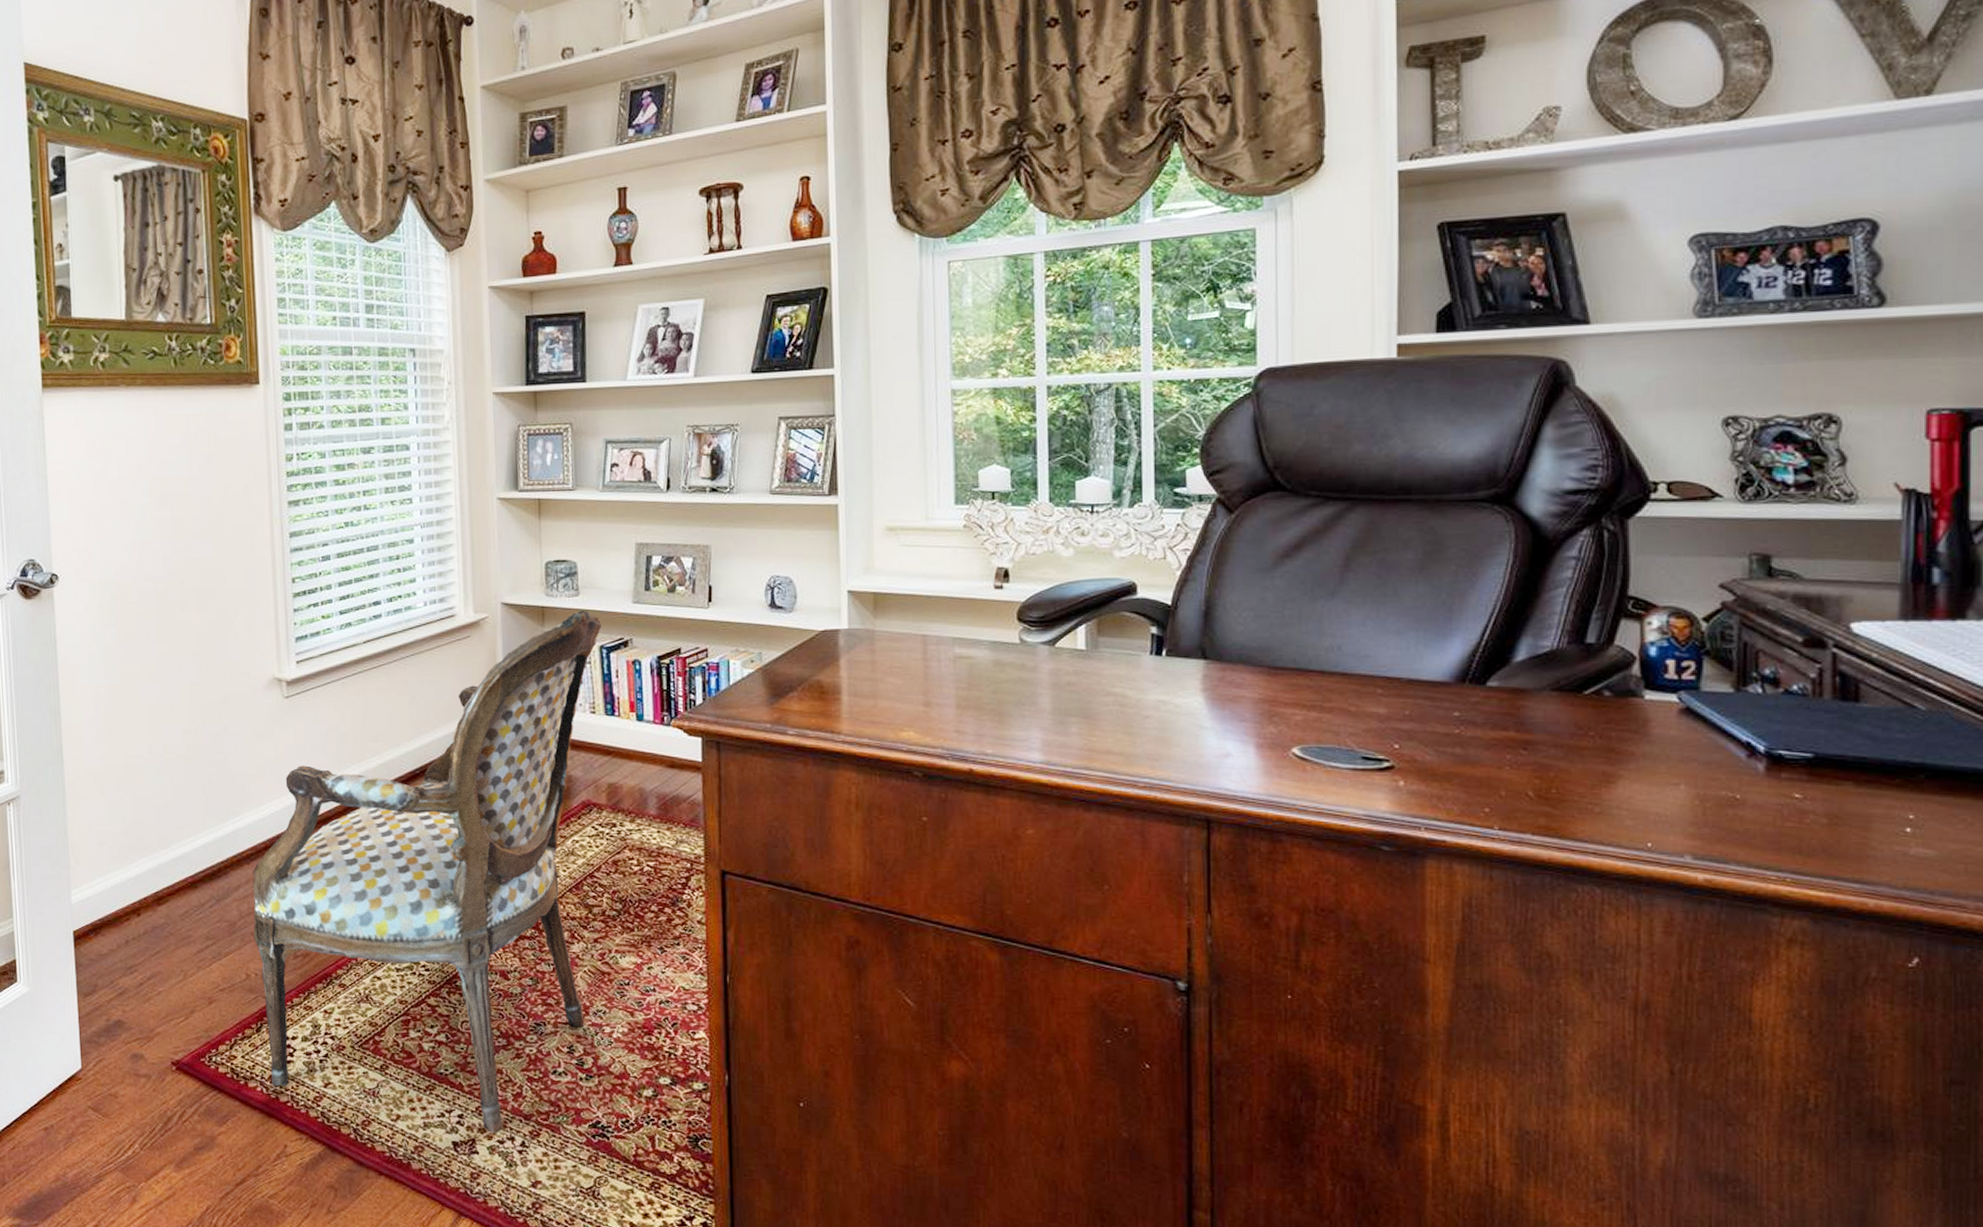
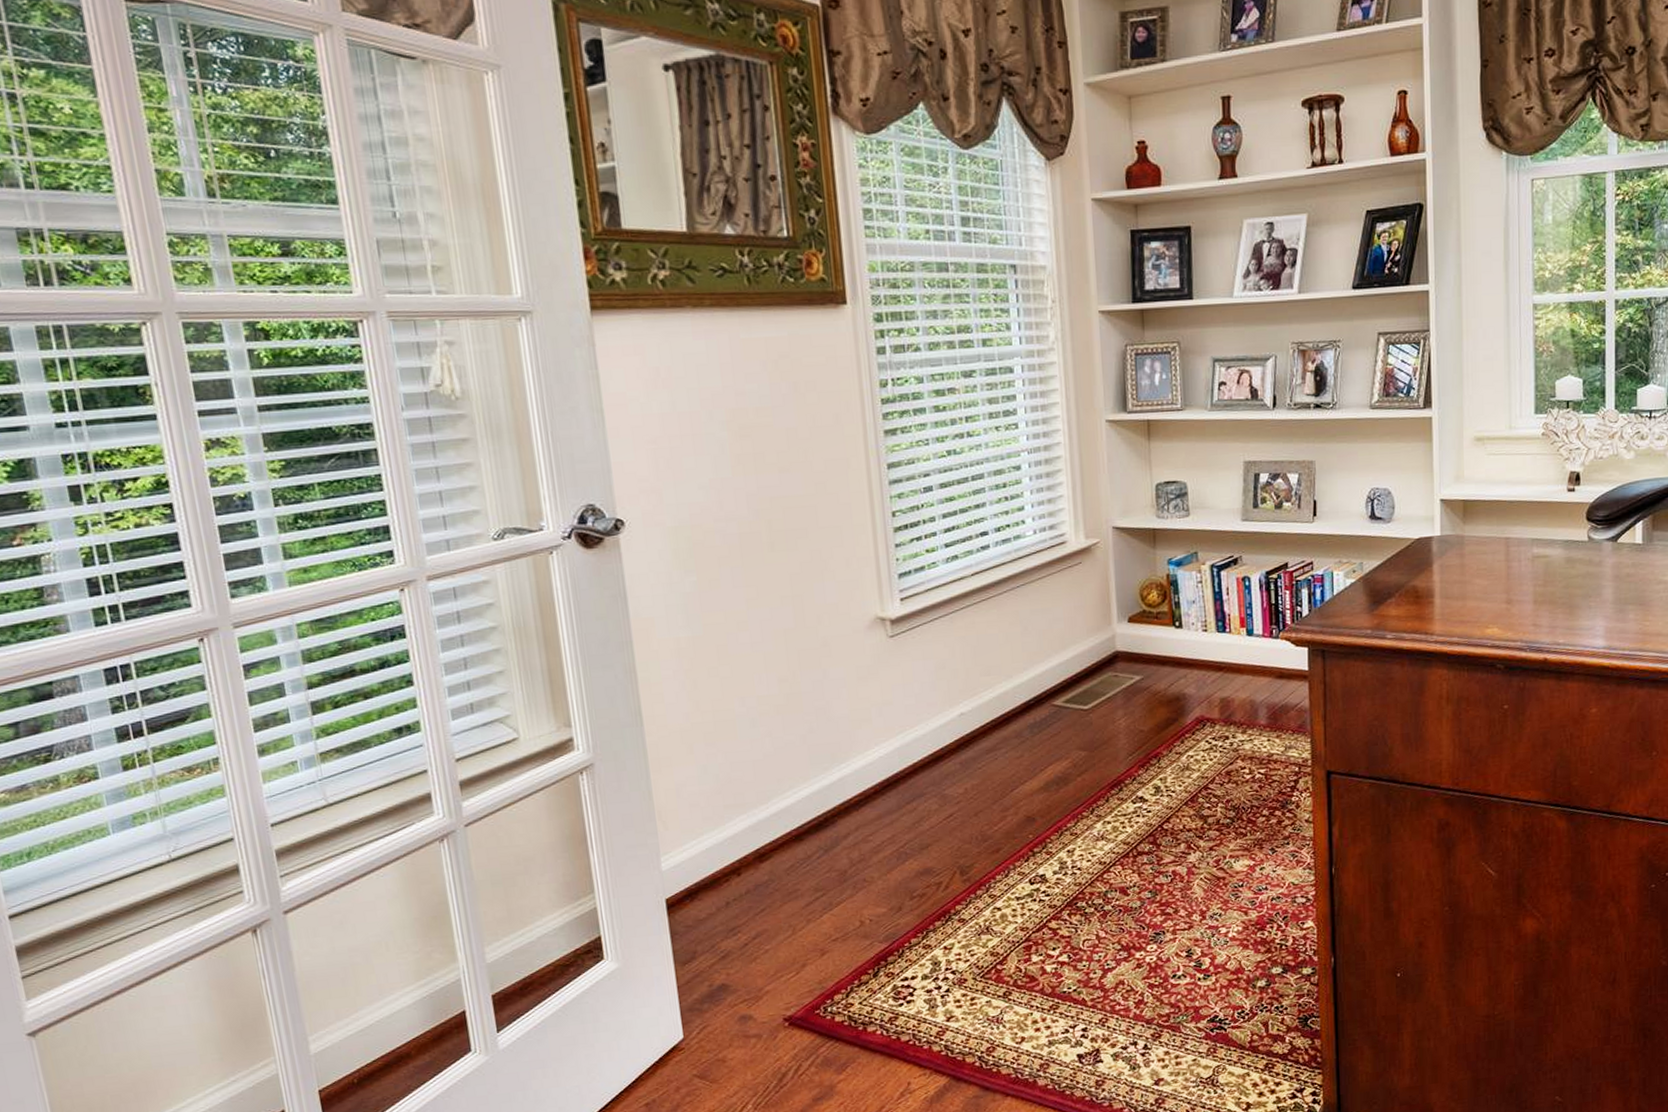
armchair: present [252,610,601,1134] -> none [862,530,1212,1042]

